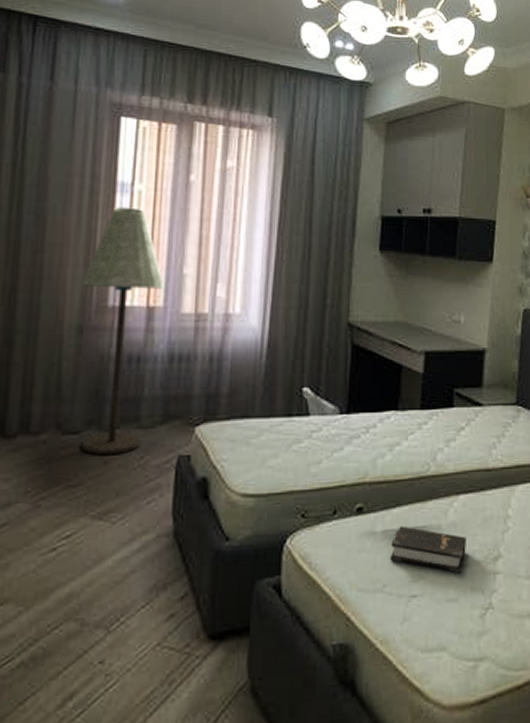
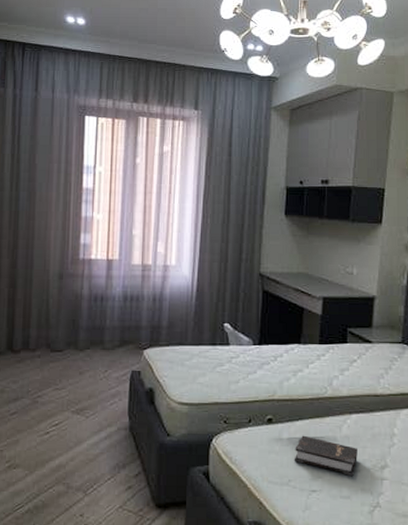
floor lamp: present [81,207,164,454] -> none [61,184,119,367]

